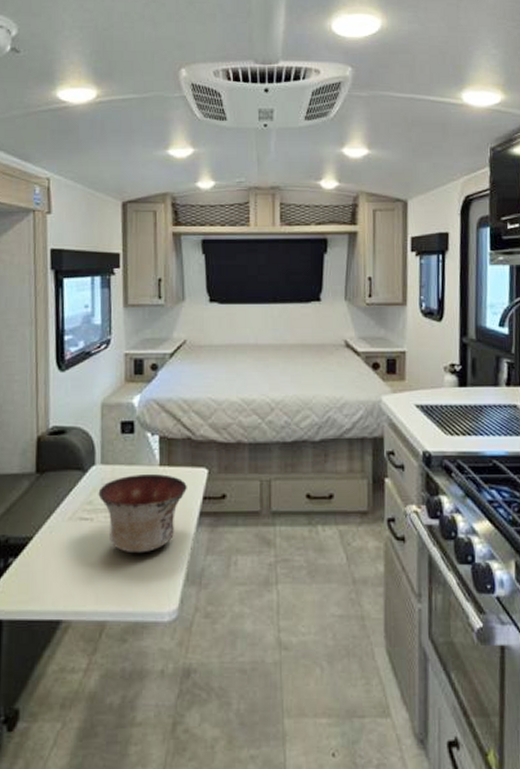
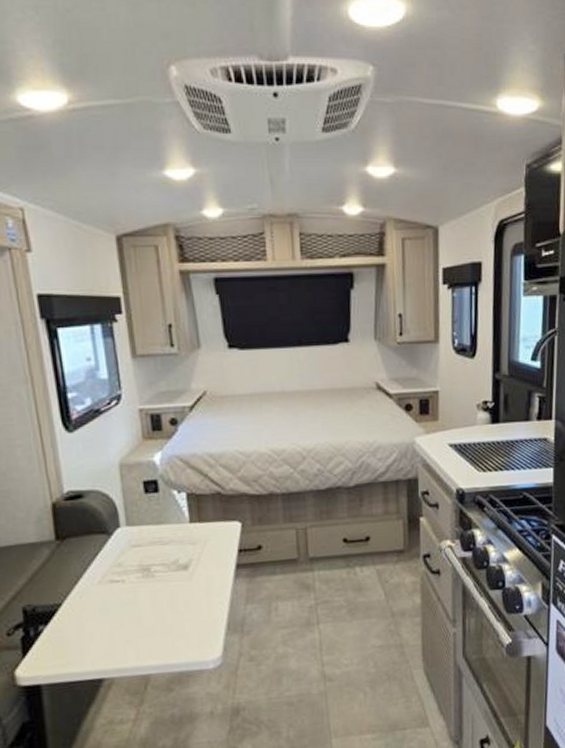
bowl: present [98,474,187,554] -> none [126,531,221,610]

